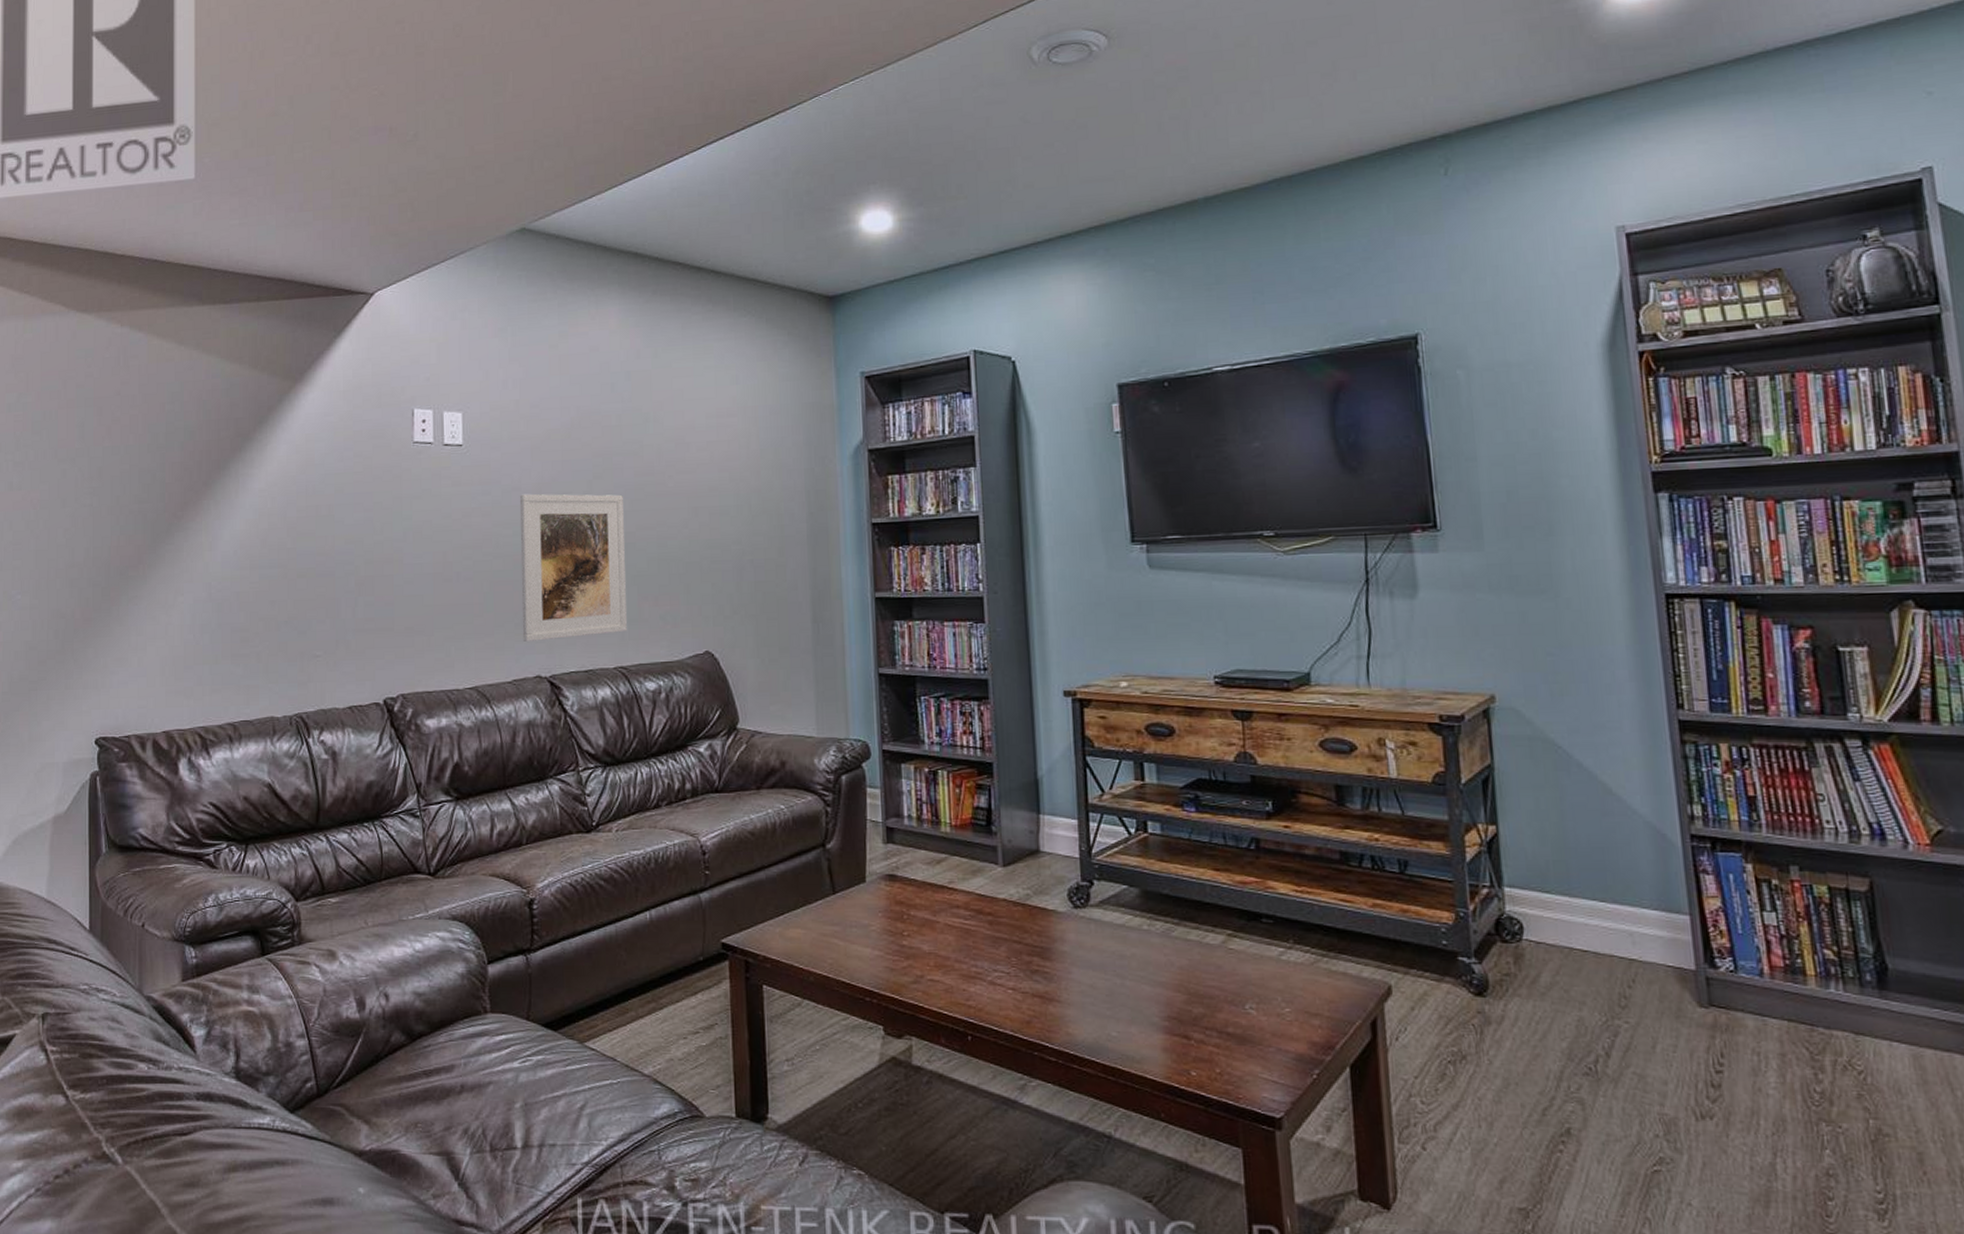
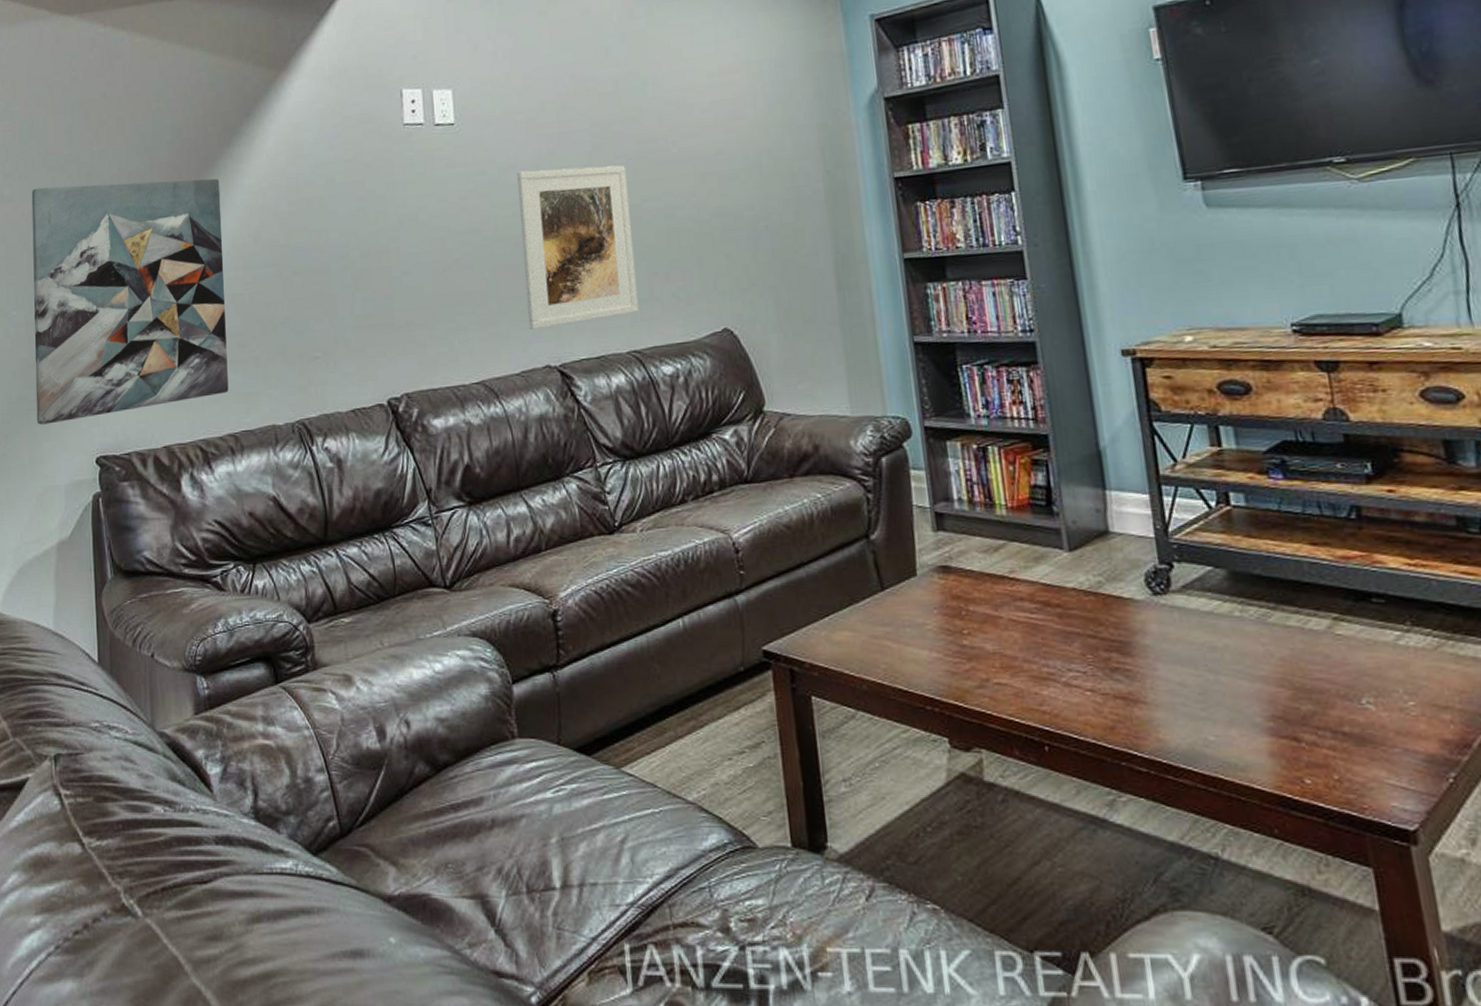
wall art: none [37,478,230,705] -> present [31,178,229,425]

